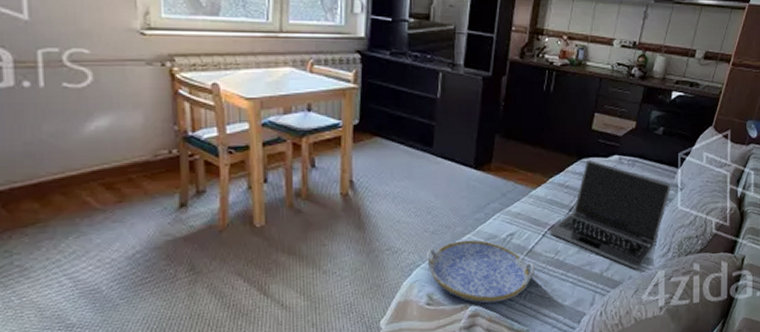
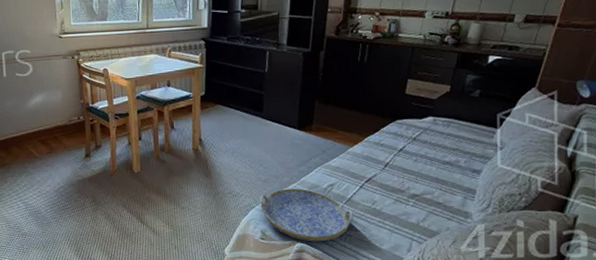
laptop: present [549,160,671,269] -> none [366,122,490,222]

